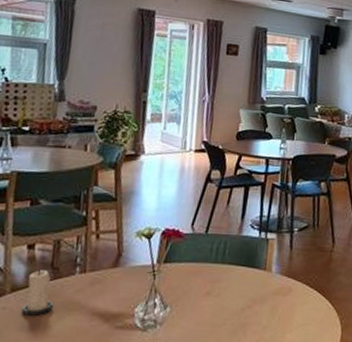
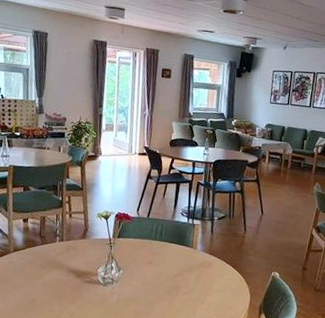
candle: present [21,268,54,316] -> none [22,236,43,270]

